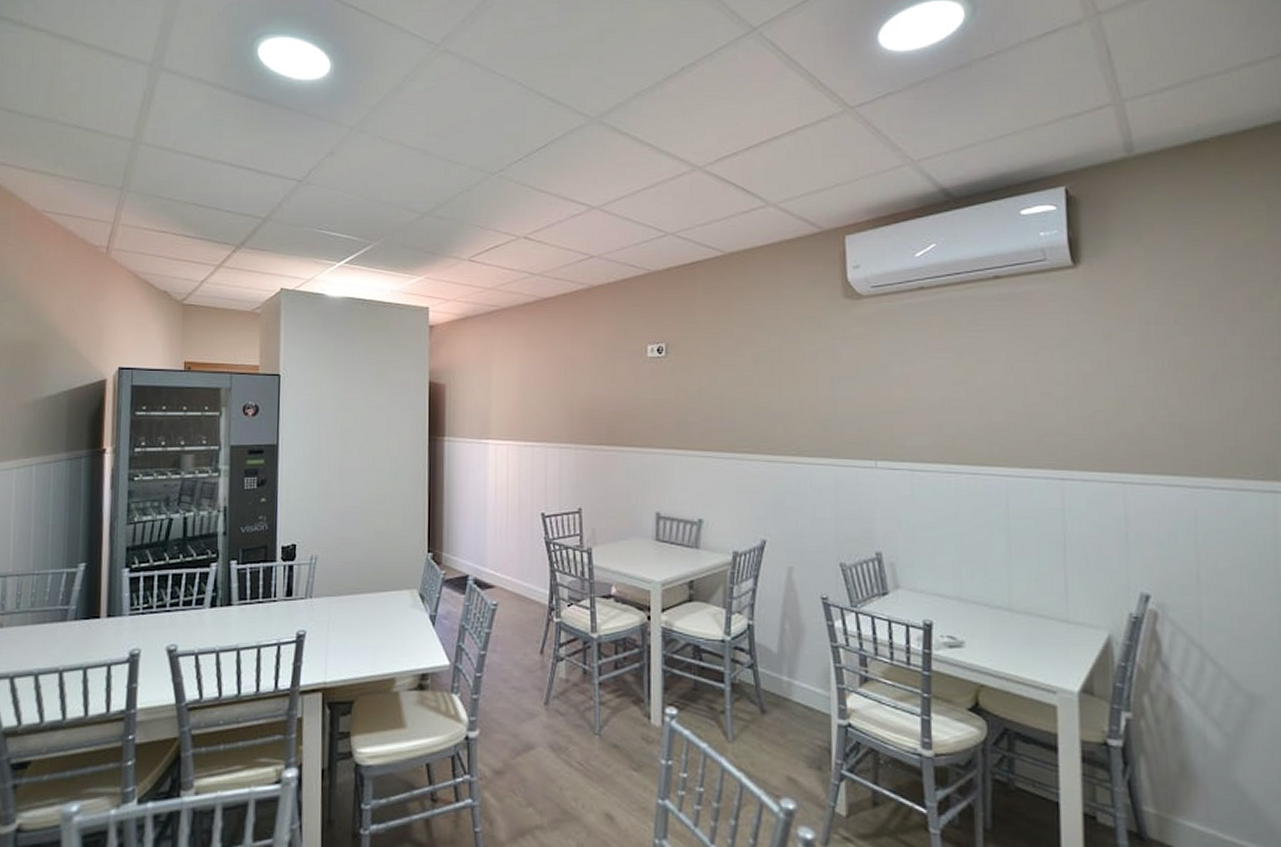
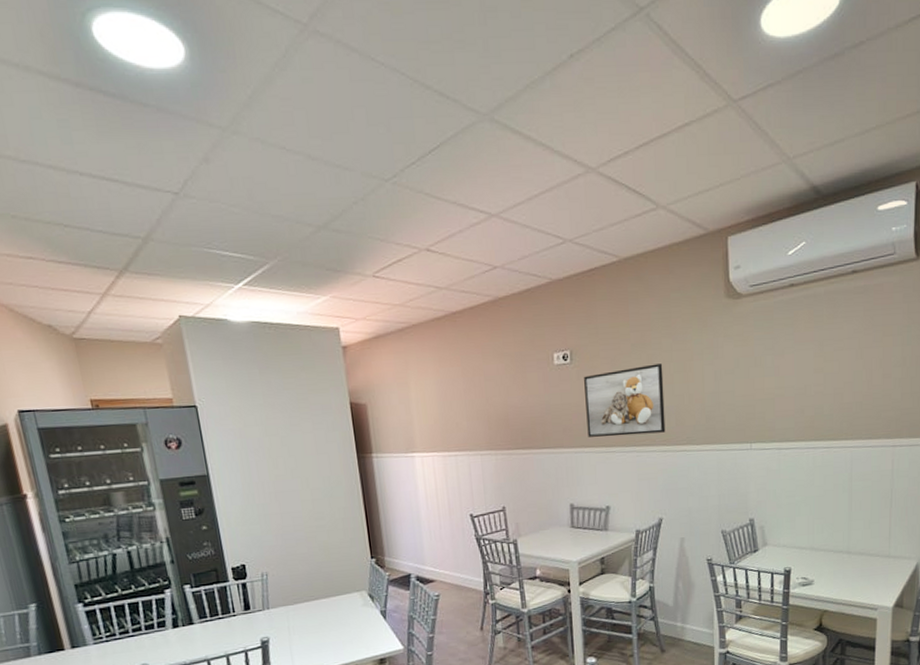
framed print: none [680,363,772,440] -> present [584,363,666,437]

